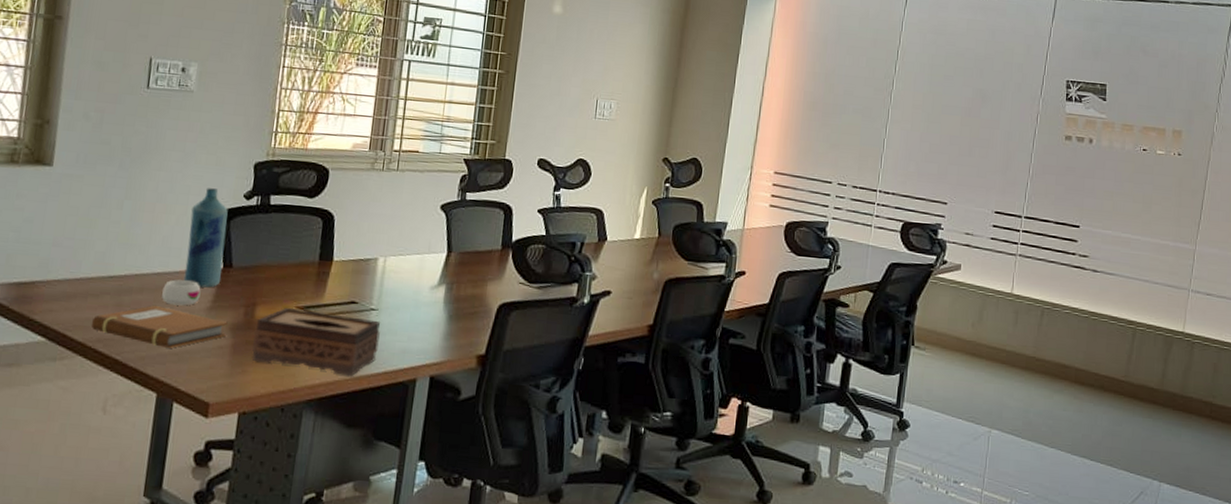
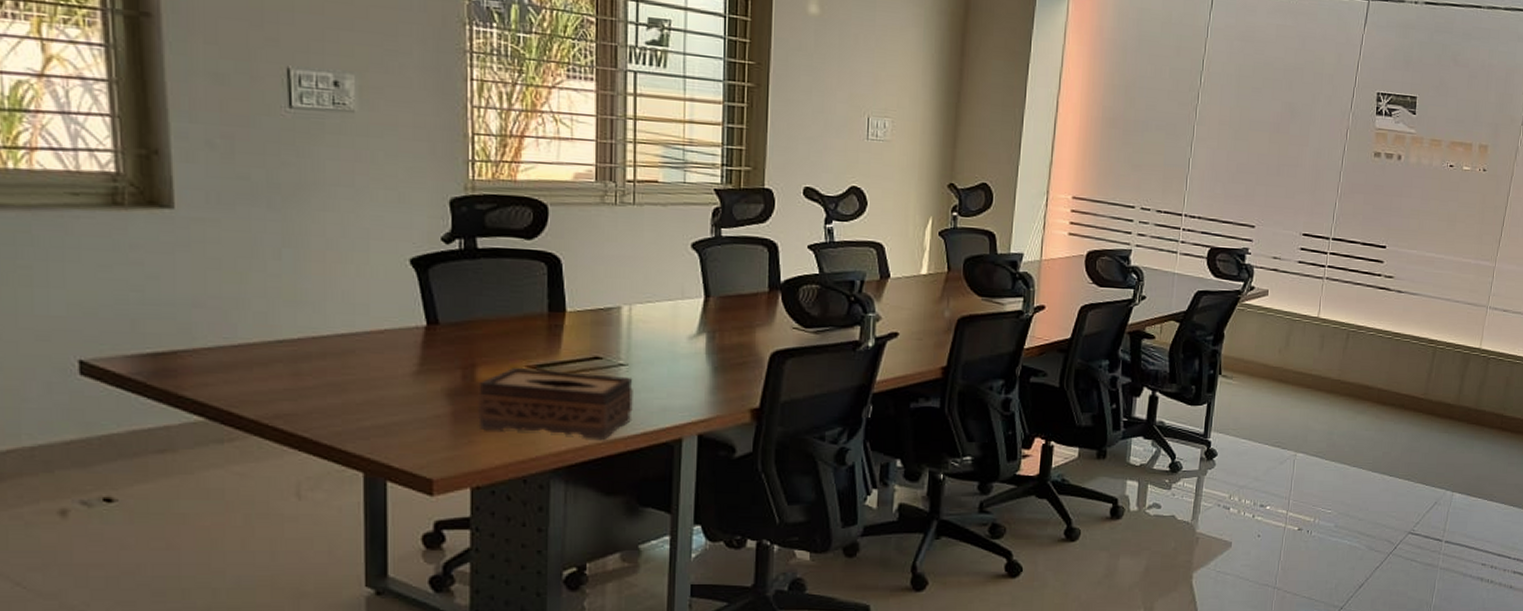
notebook: present [91,306,228,348] -> none [263,373,442,421]
mug: present [162,279,201,306] -> none [352,341,402,371]
bottle: present [183,188,228,288] -> none [375,230,427,349]

